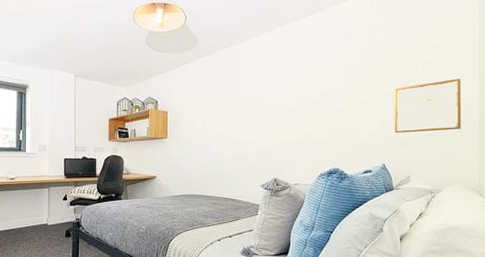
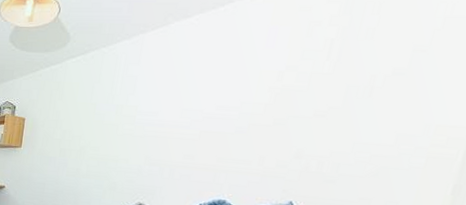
wall art: present [394,78,462,133] -> none [317,96,447,169]

